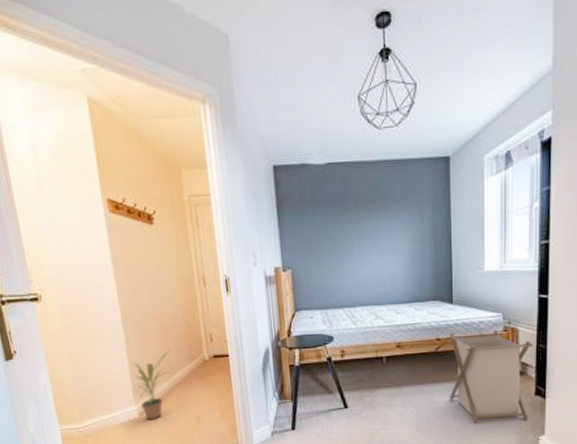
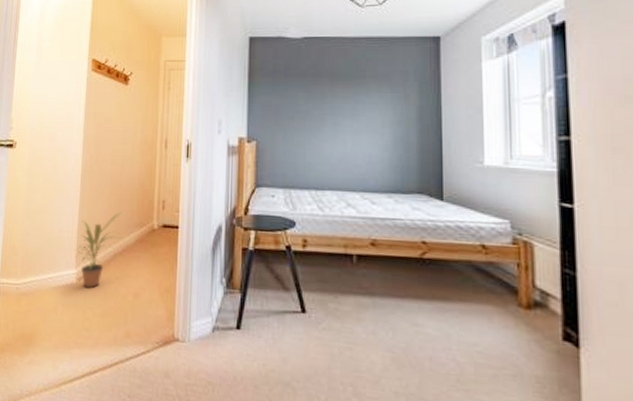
laundry basket: present [446,330,533,424] -> none [434,237,555,375]

